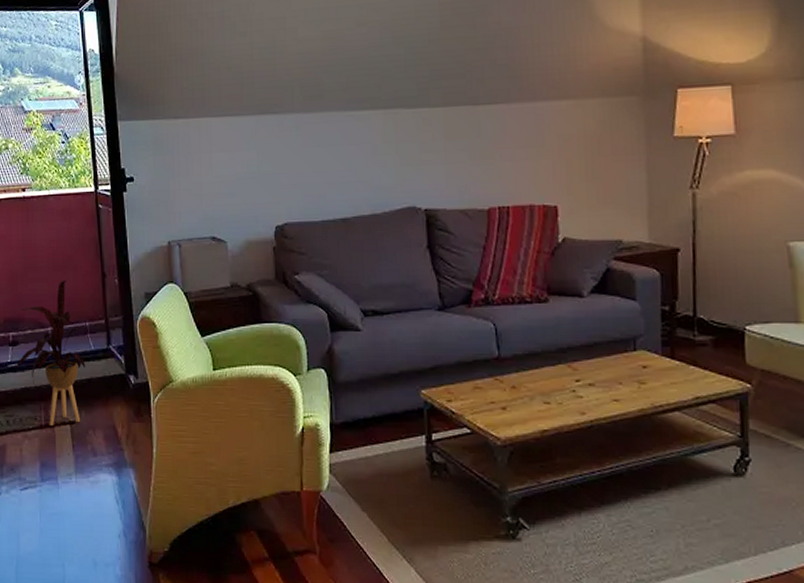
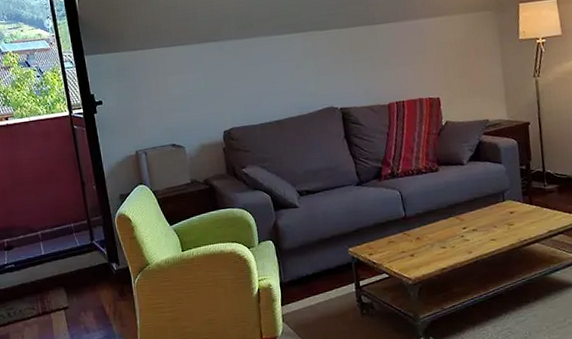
house plant: present [14,279,89,426] -> none [11,190,74,313]

